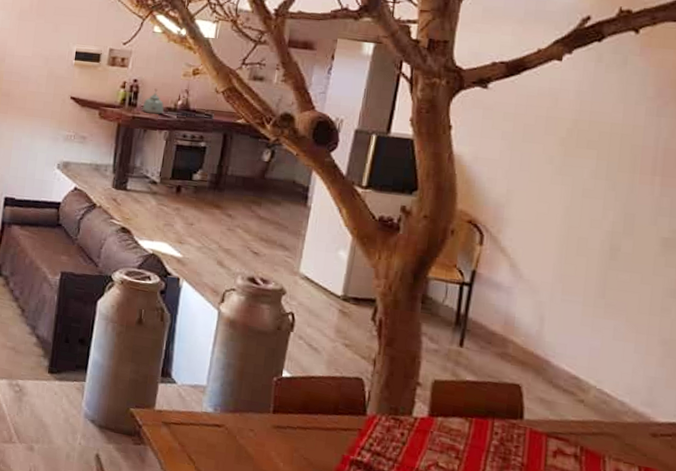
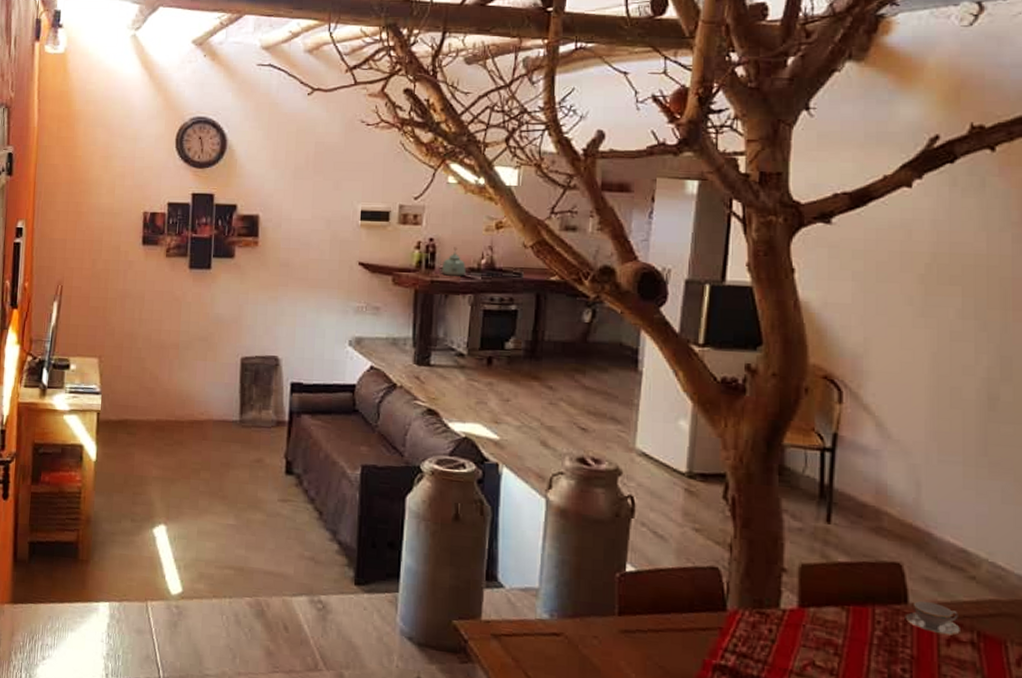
teacup: none [519,417,566,449] -> present [905,600,960,636]

